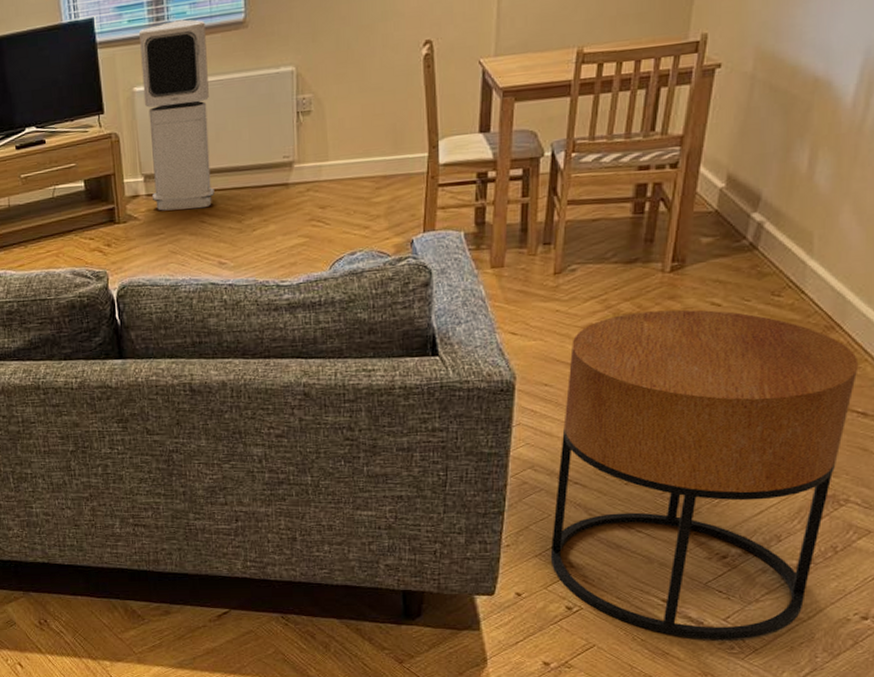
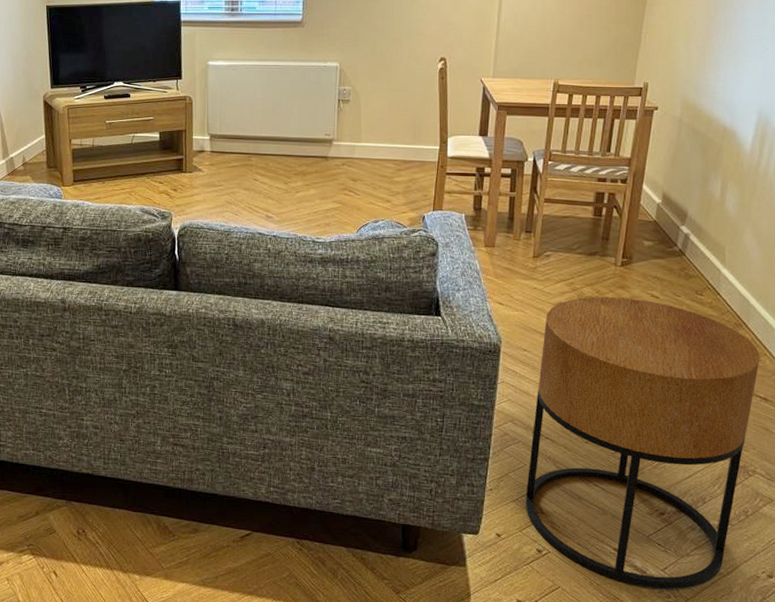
air purifier: present [139,19,214,211] -> none [215,13,270,169]

